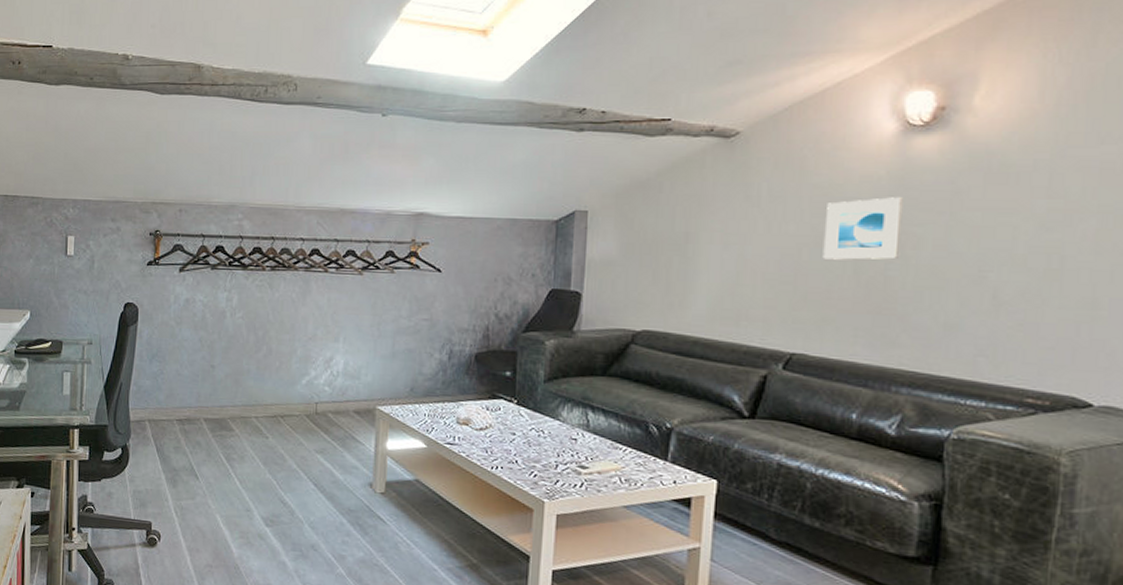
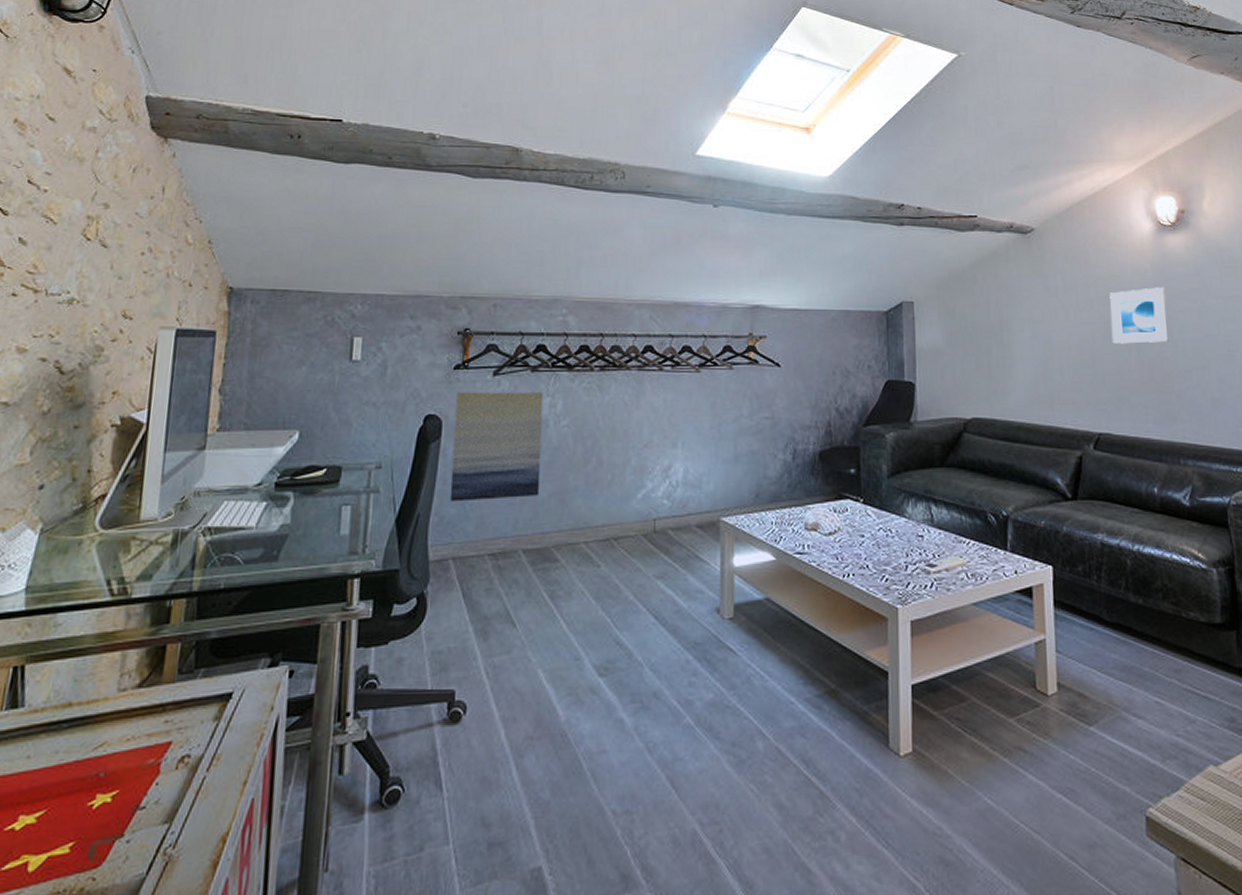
wall art: none [145,284,222,376] -> present [449,392,544,502]

